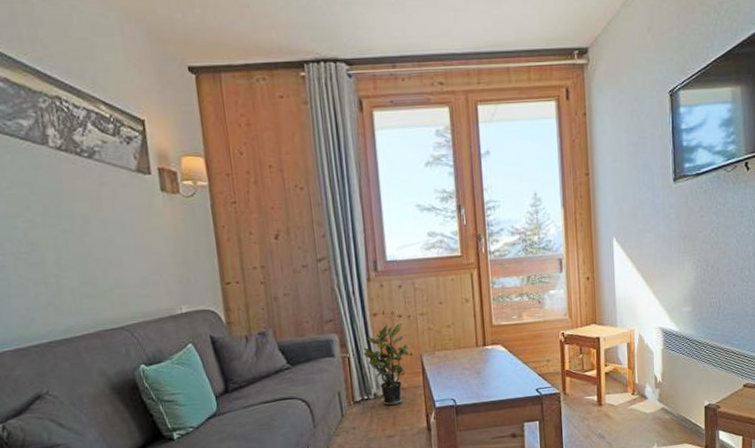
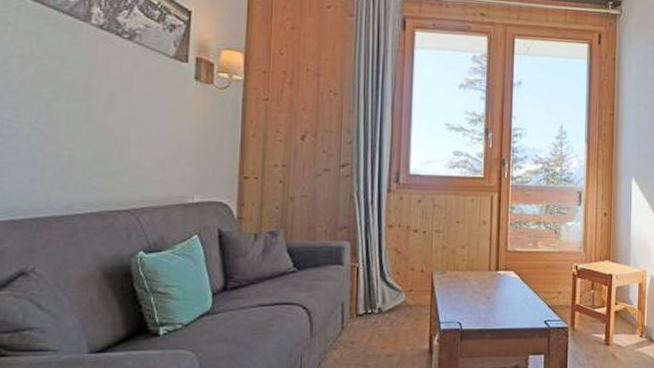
potted plant: present [363,323,409,406] -> none [373,236,420,323]

